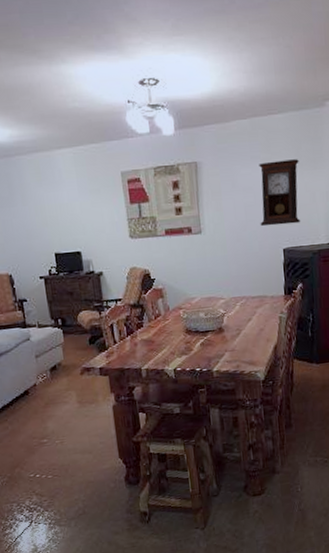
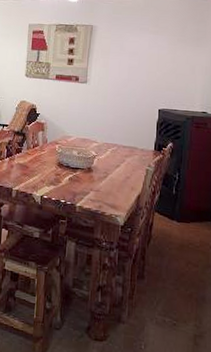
pendulum clock: present [259,159,301,227] -> none [140,34,183,90]

